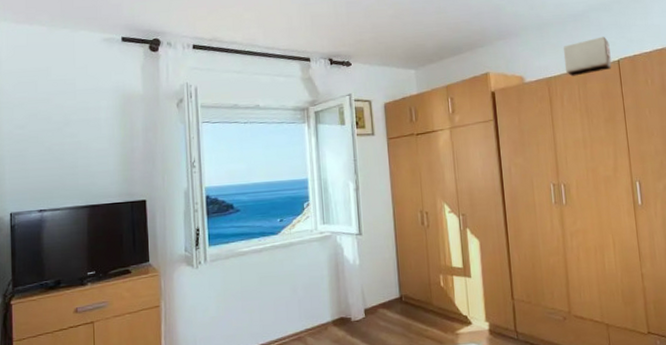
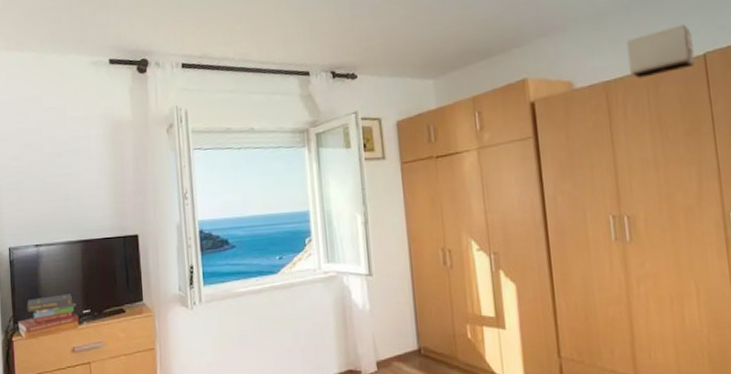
books: none [17,256,83,304] -> present [17,293,79,341]

